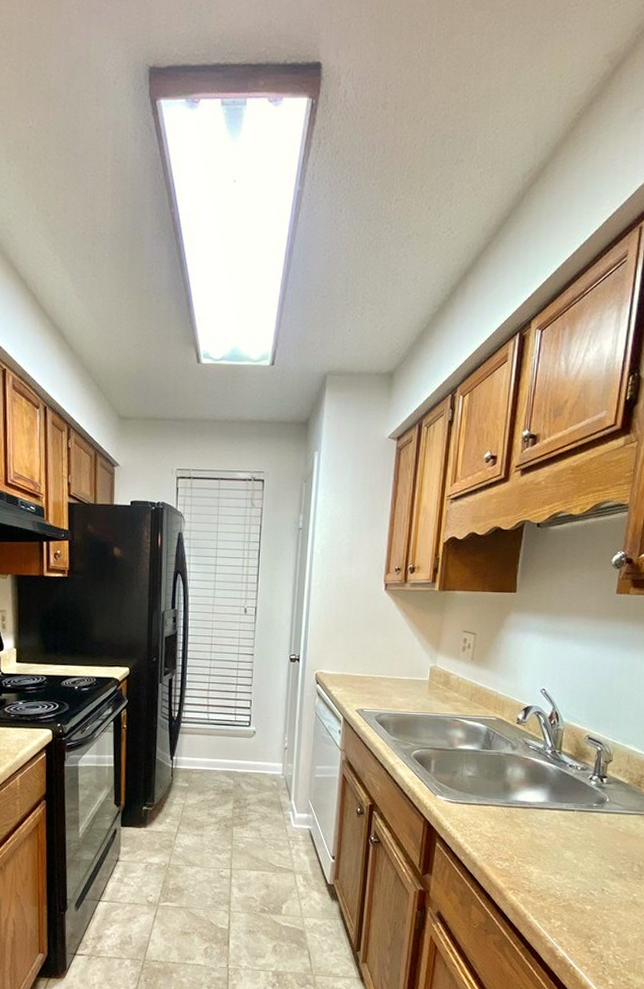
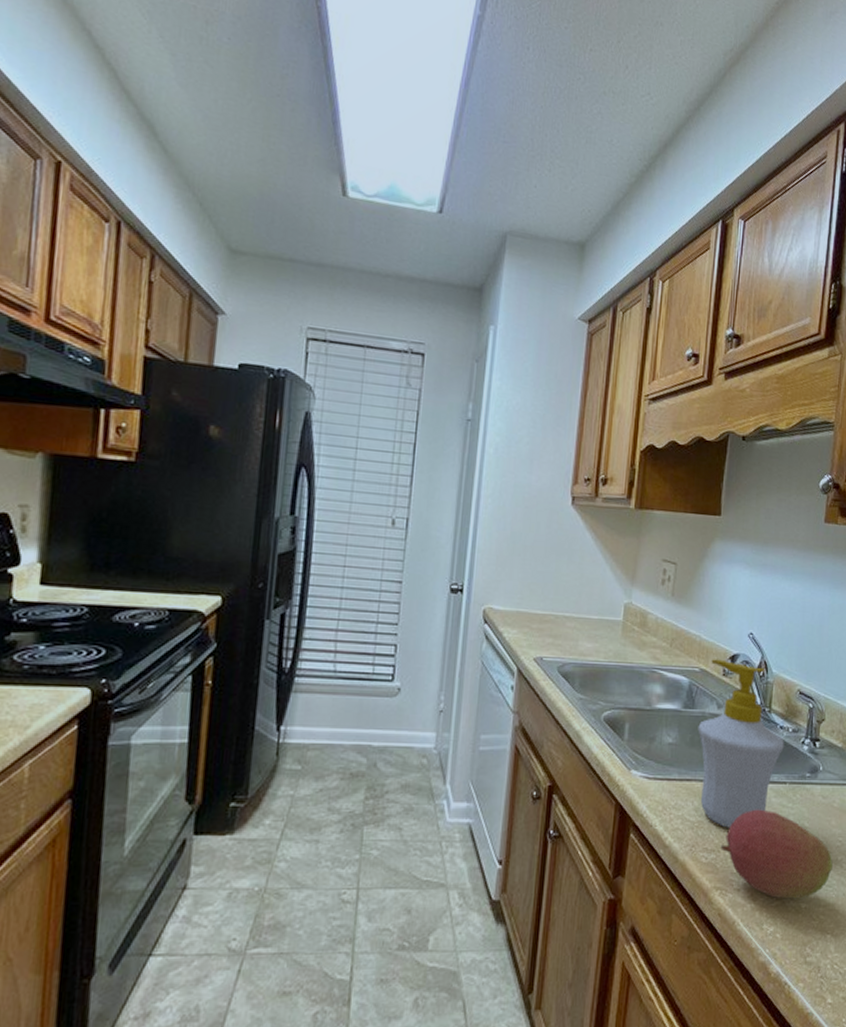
soap bottle: none [494,710,573,843] -> present [698,659,784,828]
fruit: none [514,830,617,902] -> present [721,809,833,899]

